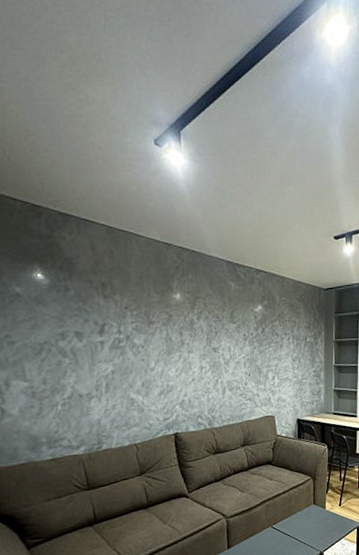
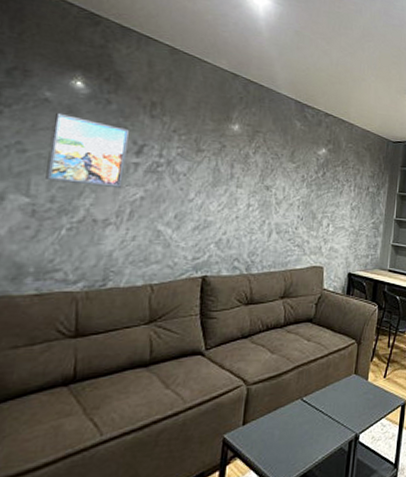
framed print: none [28,305,94,366] -> present [46,112,129,189]

